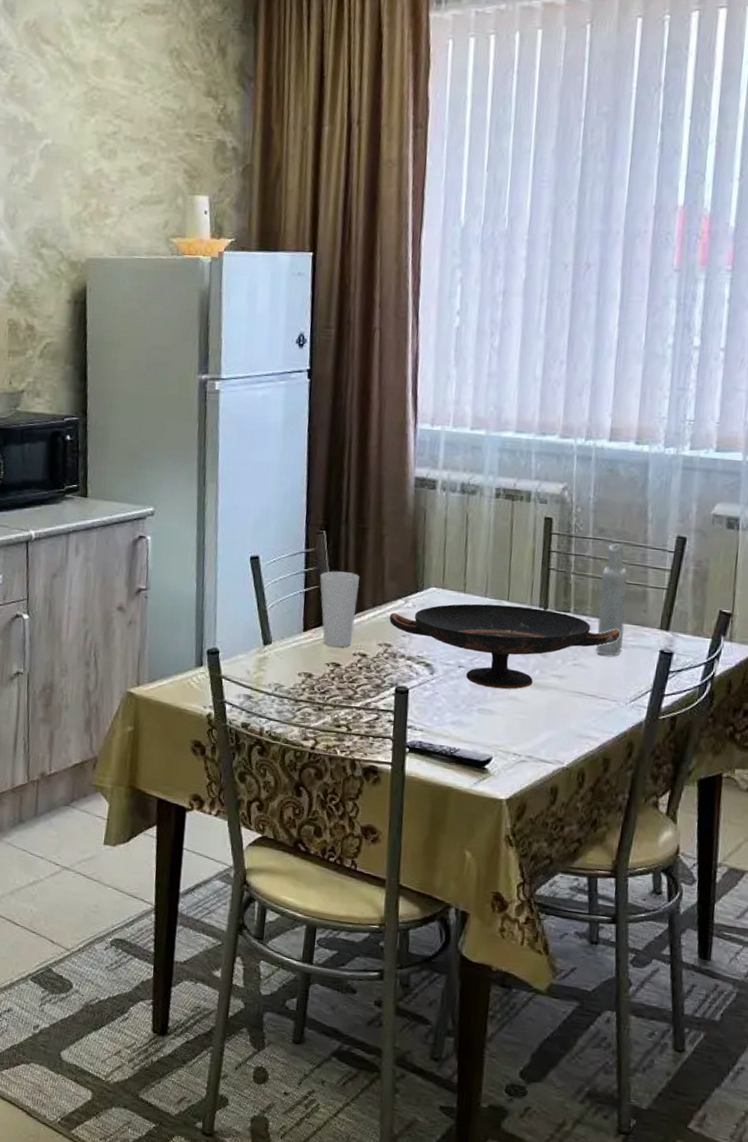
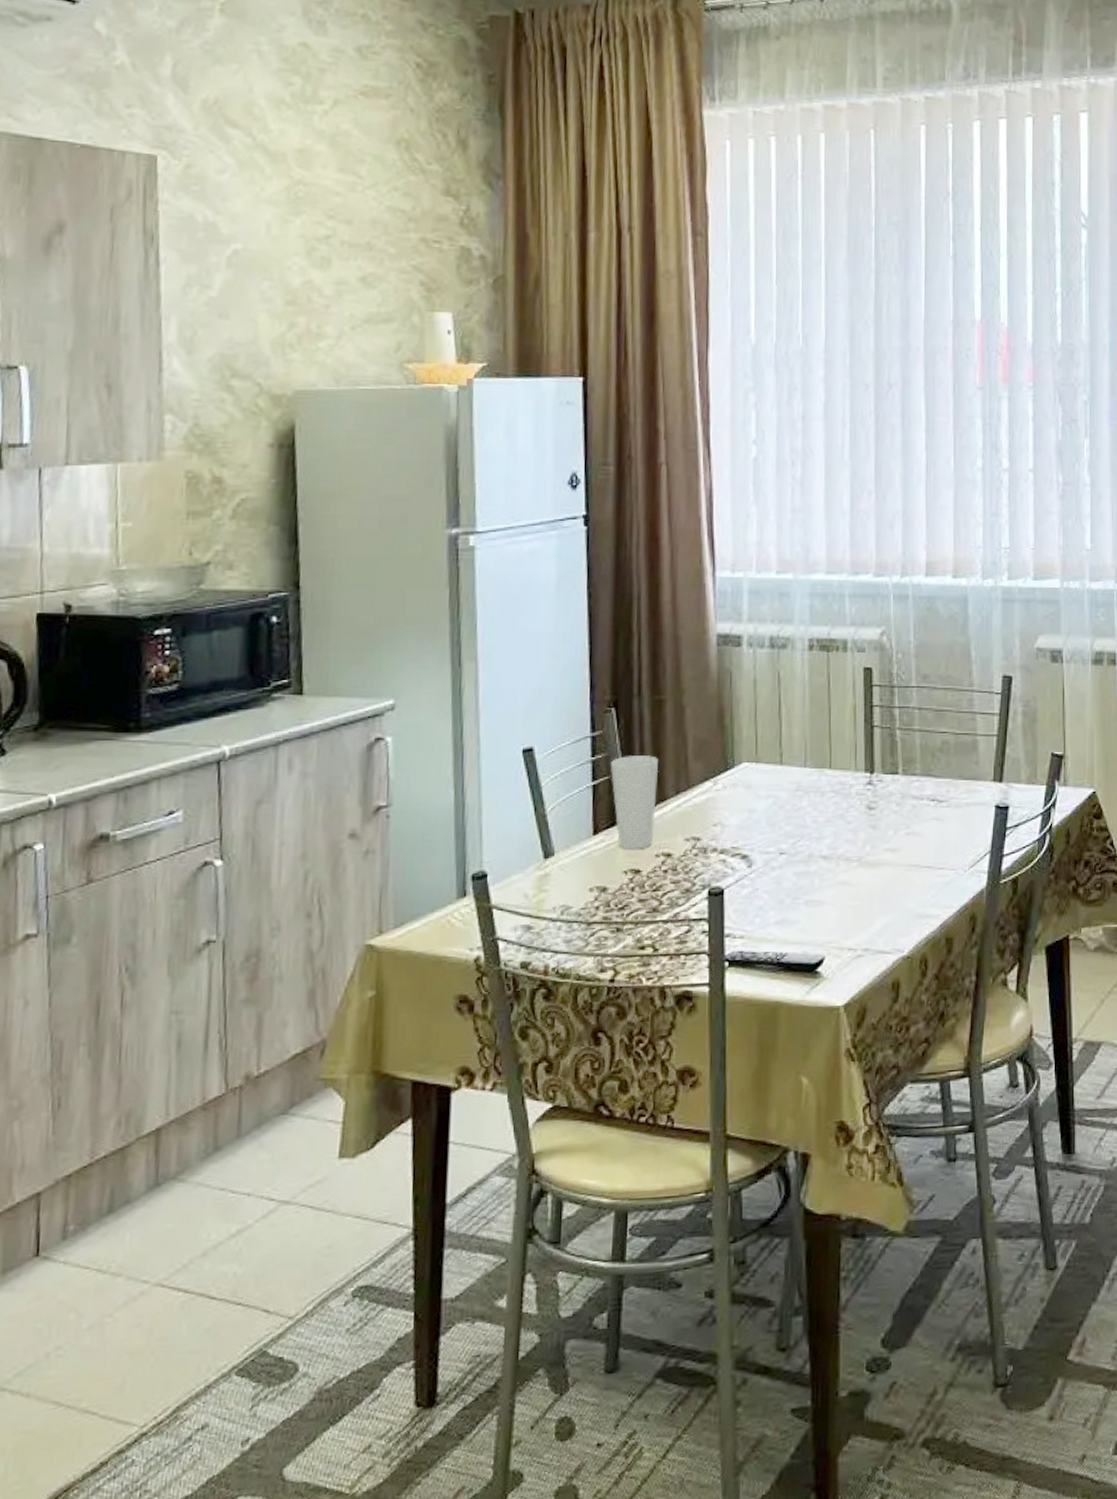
decorative bowl: present [389,603,621,689] -> none [696,773,953,874]
bottle: present [595,543,628,656] -> none [928,689,956,819]

